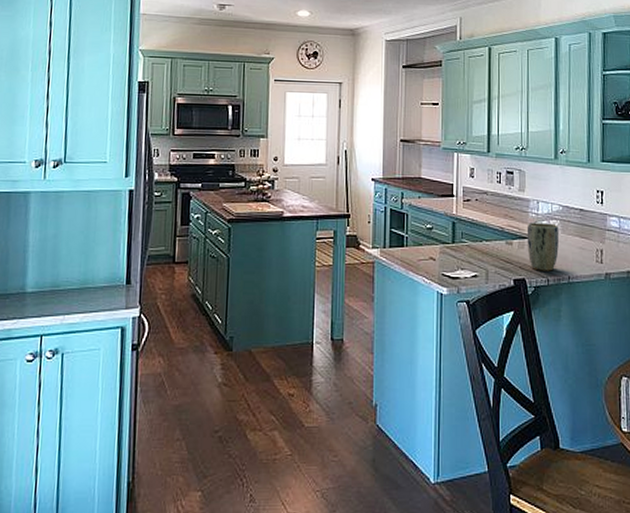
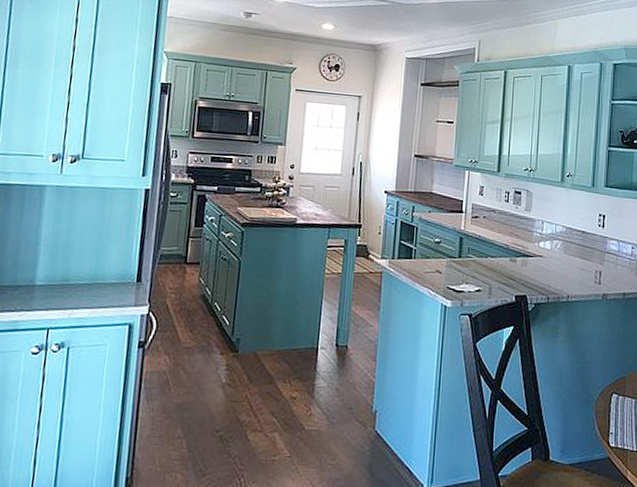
plant pot: present [527,222,560,271] -> none [530,241,562,289]

